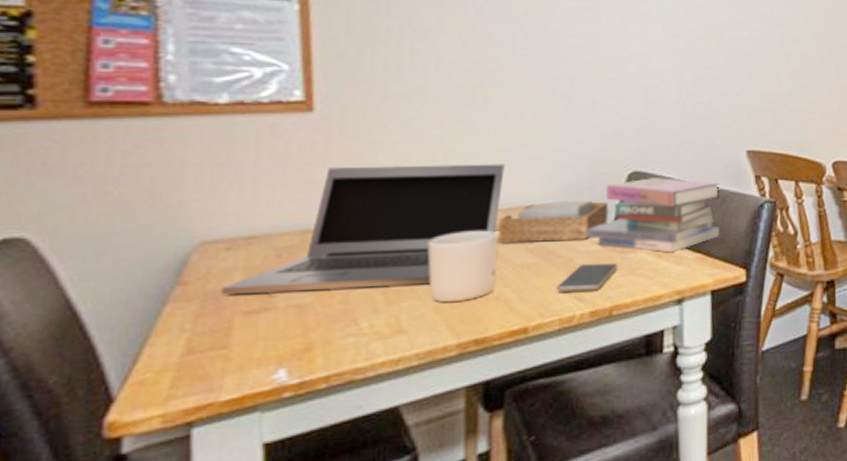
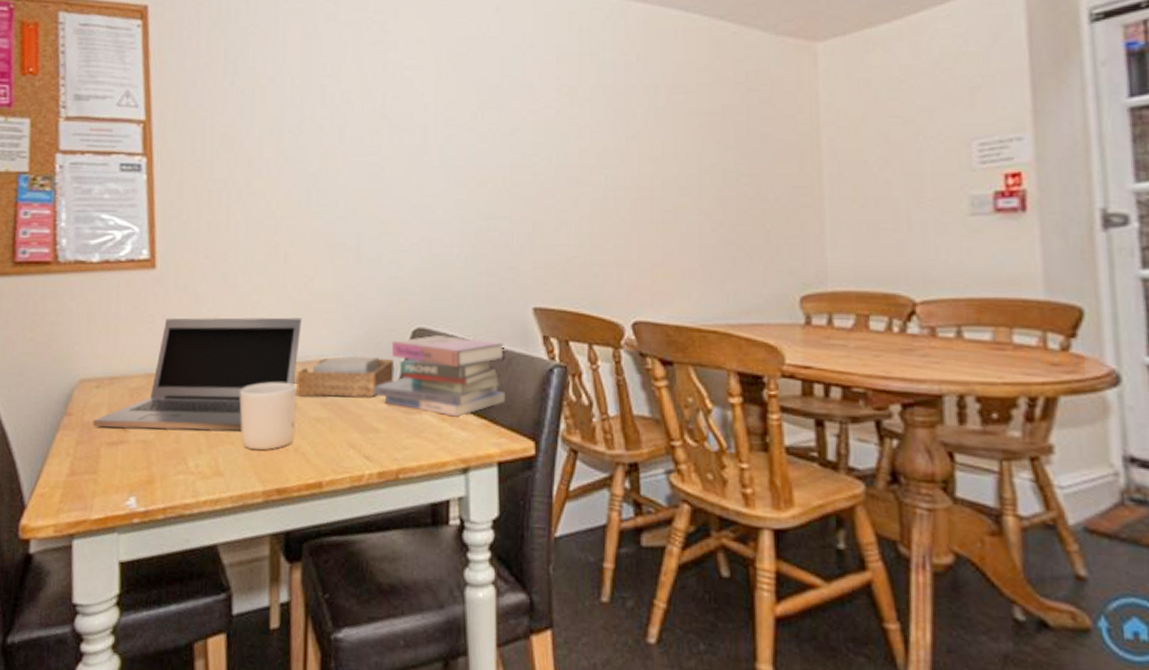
mobile phone: present [557,263,619,293] -> none [348,421,404,451]

